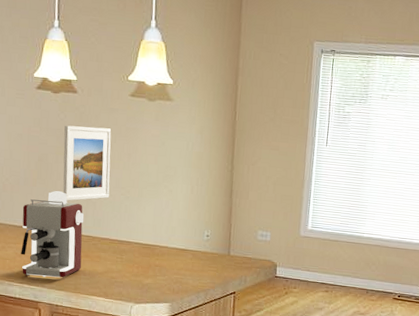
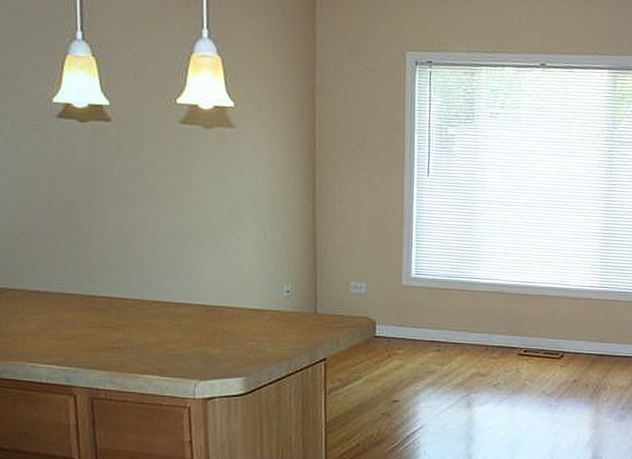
coffee maker: present [21,190,84,278] -> none [45,244,128,355]
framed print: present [63,125,111,201] -> none [96,162,160,257]

